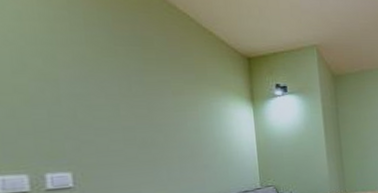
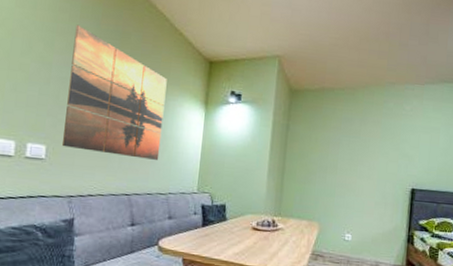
wall art: none [81,33,213,170] -> present [61,24,167,160]

